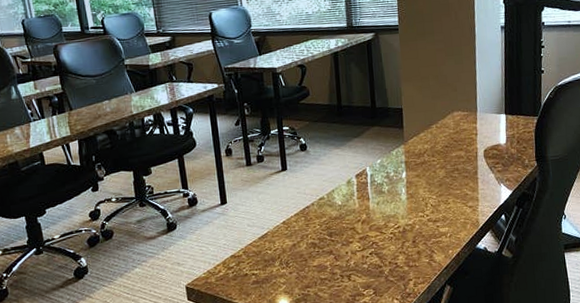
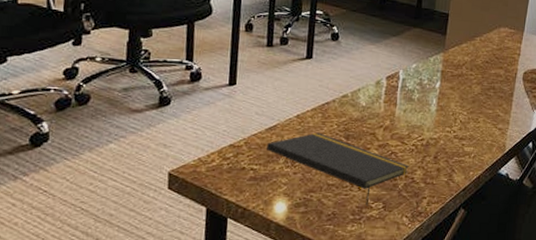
notepad: none [261,234,392,294] -> present [265,132,409,206]

